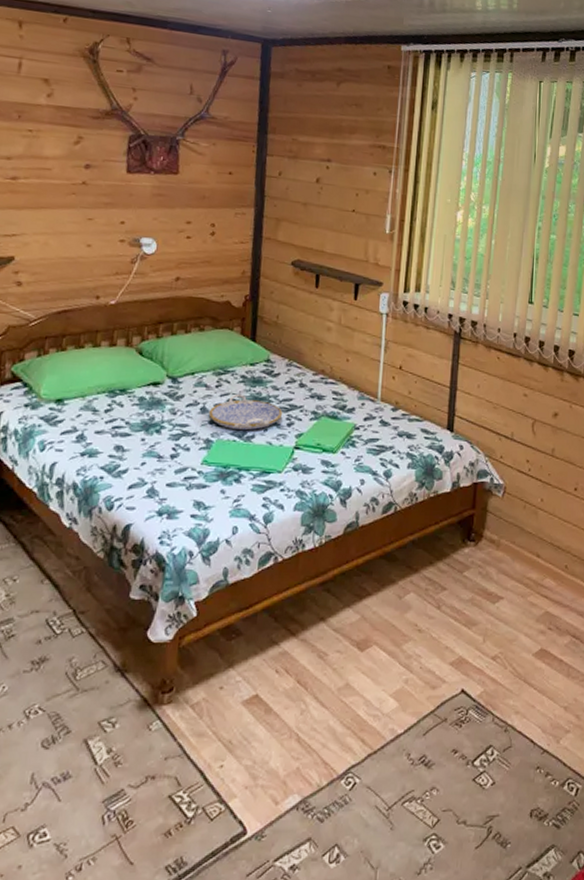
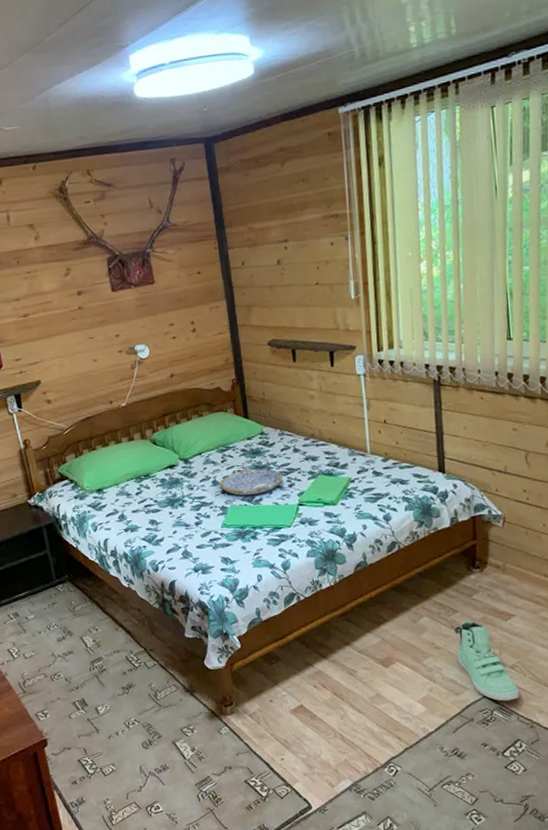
sneaker: none [438,601,498,699] -> present [454,621,520,701]

